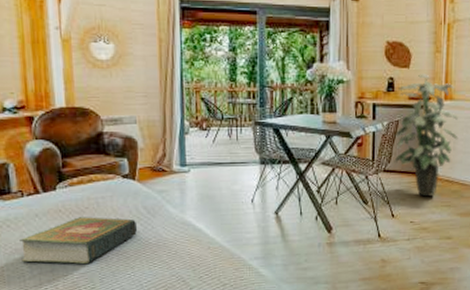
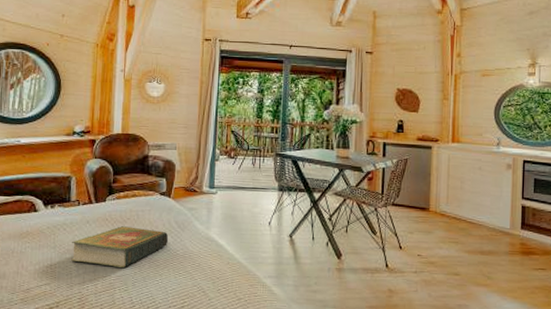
indoor plant: present [394,74,458,196] -> none [402,118,466,231]

